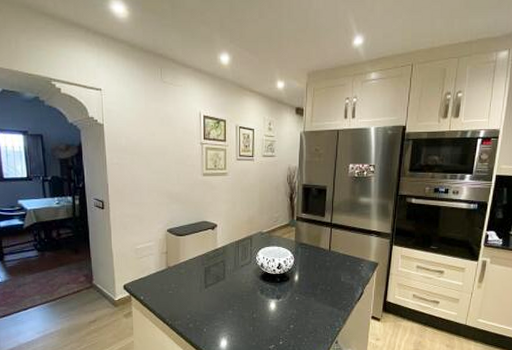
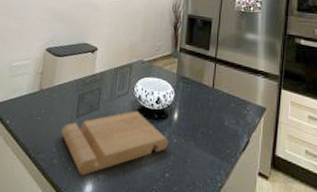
cutting board: none [193,276,291,334] -> present [61,110,169,176]

